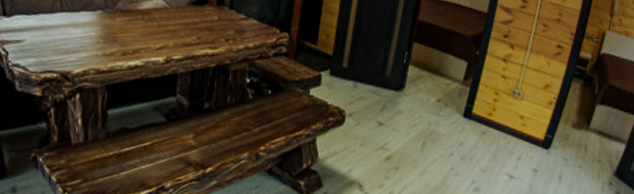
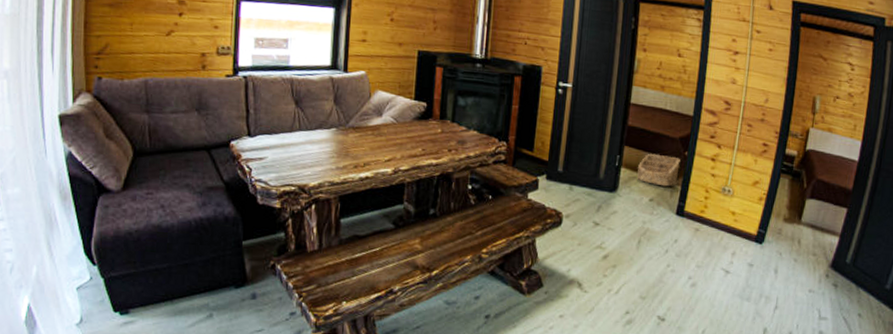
basket: none [425,51,471,88] -> present [637,153,681,187]

